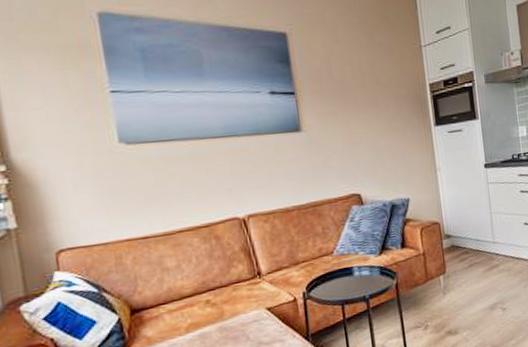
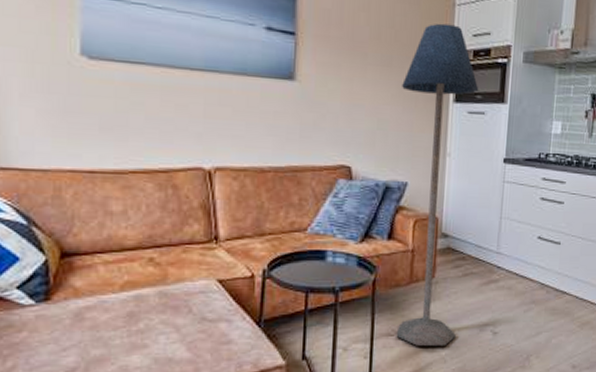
floor lamp: none [390,63,472,332] -> present [396,23,479,347]

